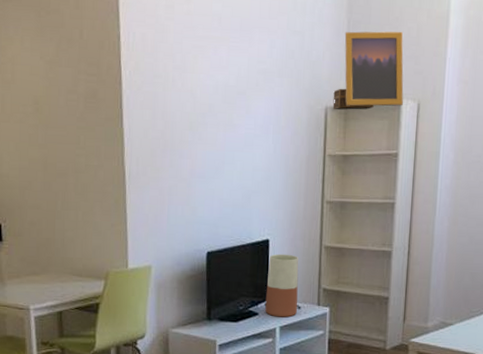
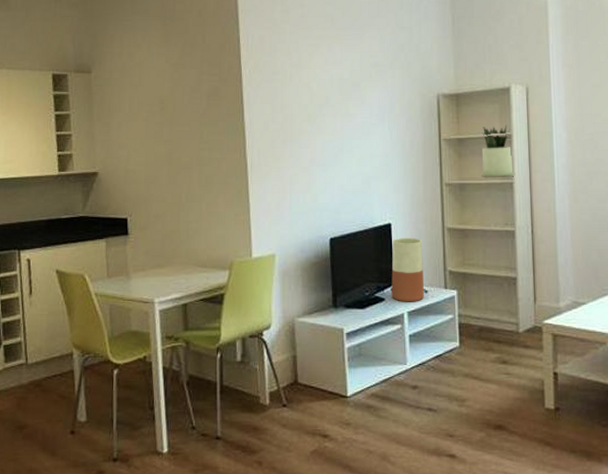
decorative box: present [332,88,374,110] -> none [444,76,484,97]
picture frame: present [344,31,404,107] -> none [450,23,512,93]
planter: none [362,142,398,198] -> present [480,125,516,178]

